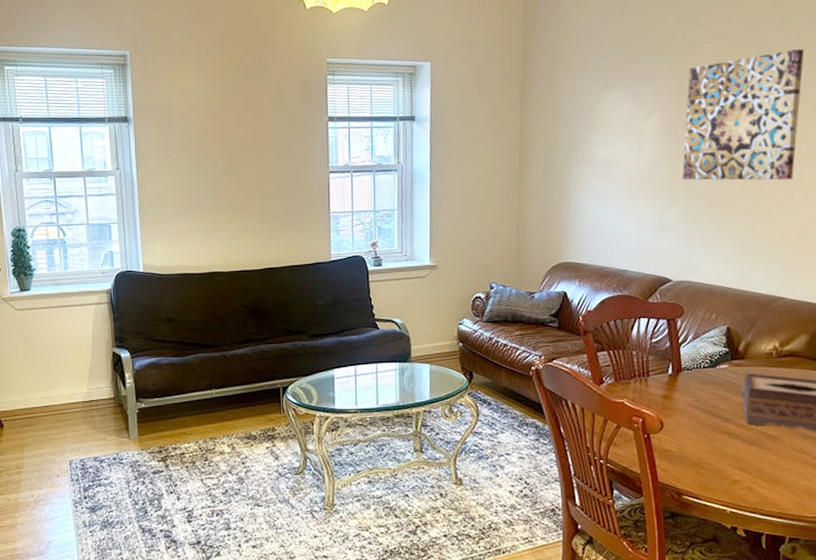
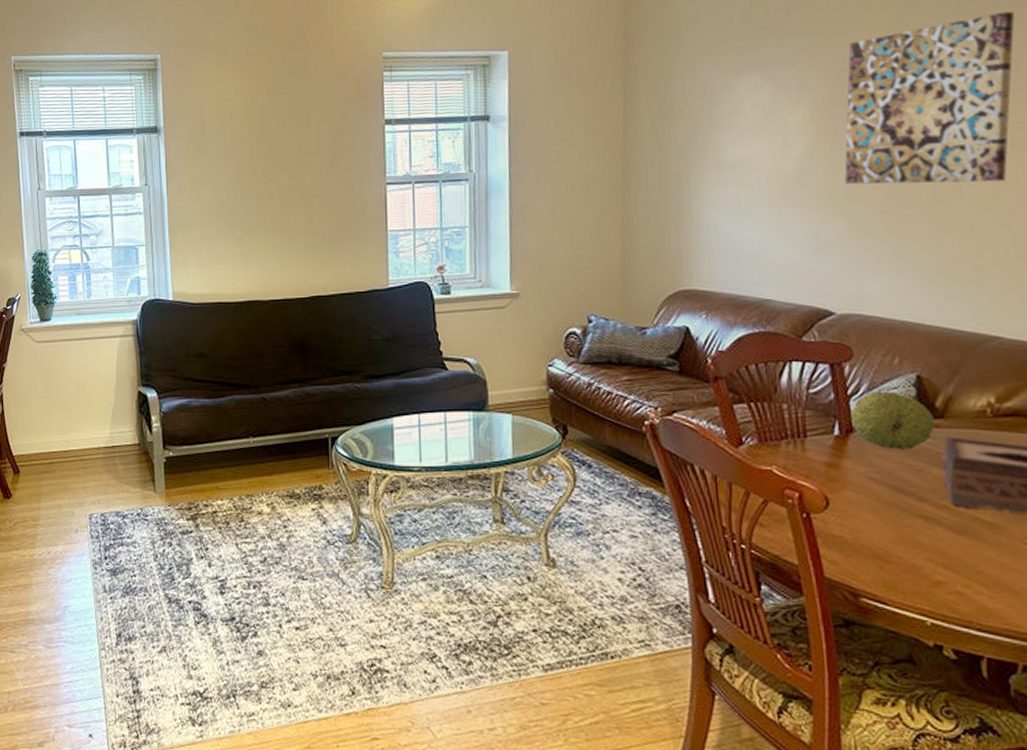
fruit: none [681,339,738,383] -> present [851,391,936,449]

